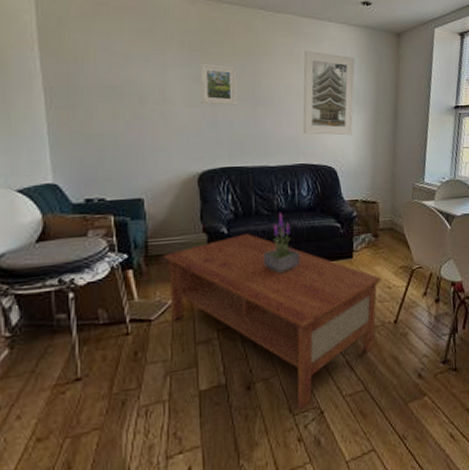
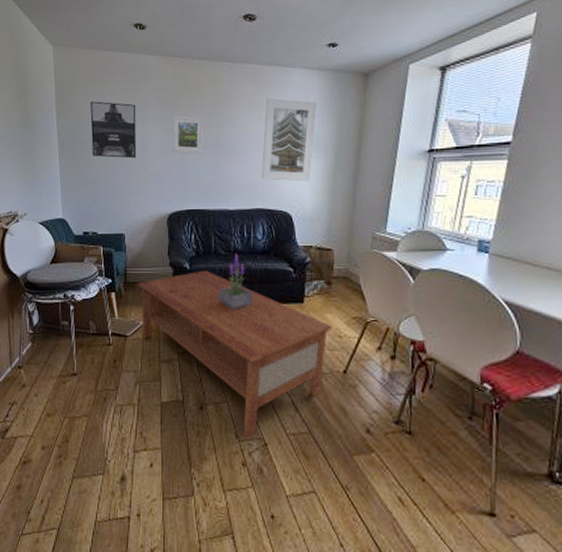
wall art: none [89,41,156,110] -> present [90,101,137,159]

